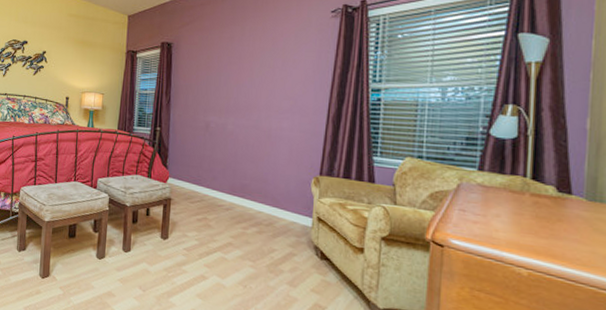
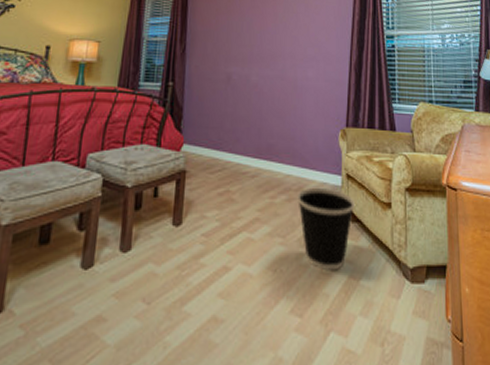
wastebasket: none [266,225,326,297] -> present [296,187,356,271]

